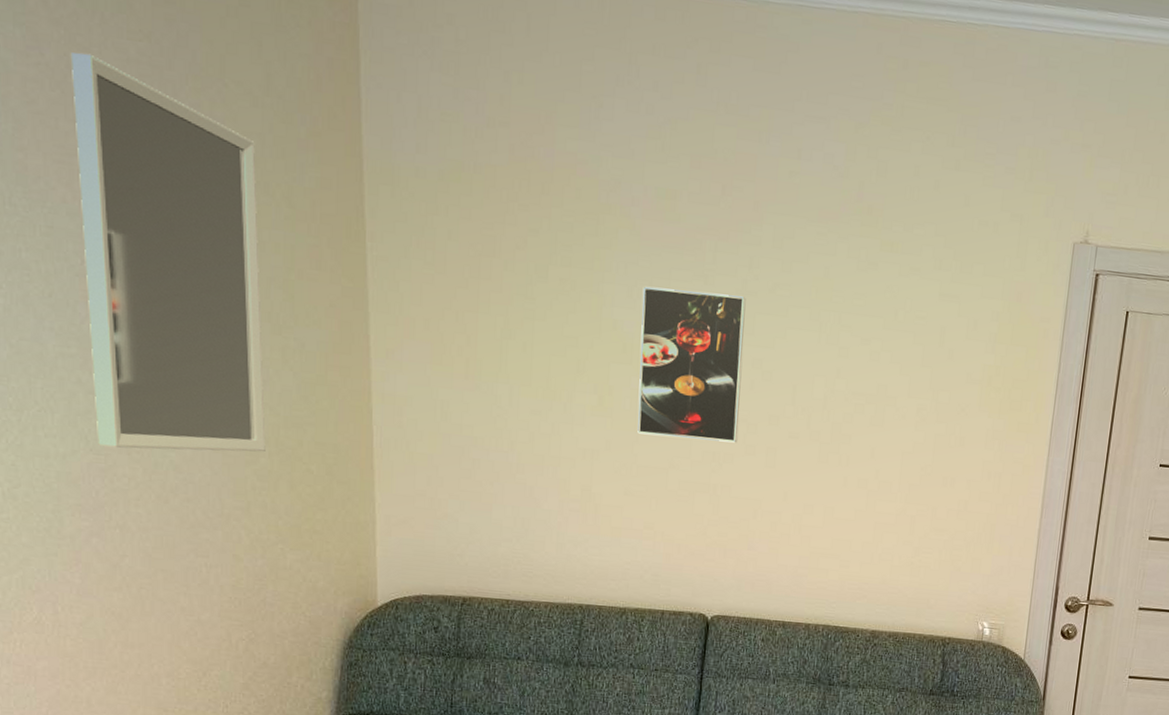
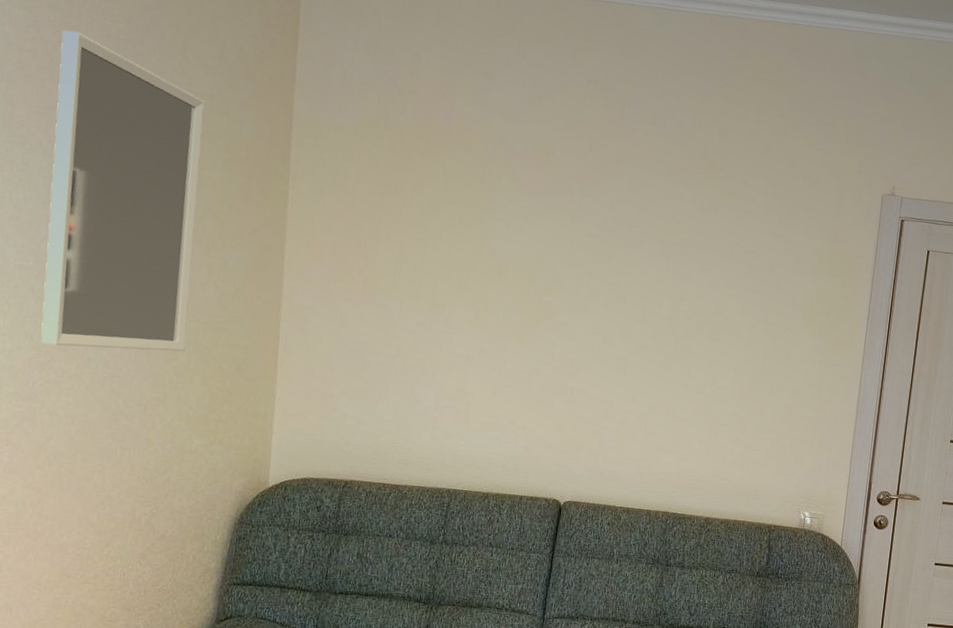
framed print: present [637,286,746,443] -> none [507,222,606,353]

